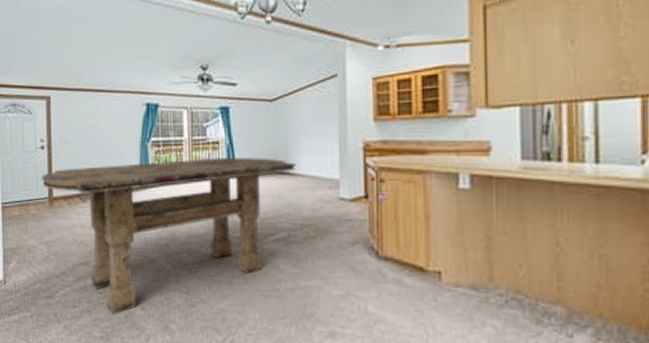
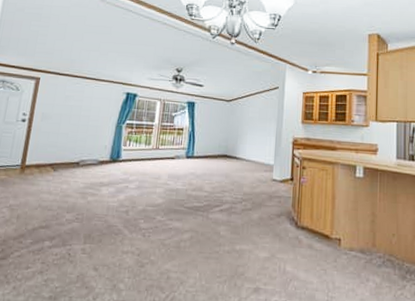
dining table: present [41,156,297,314] -> none [17,140,243,275]

